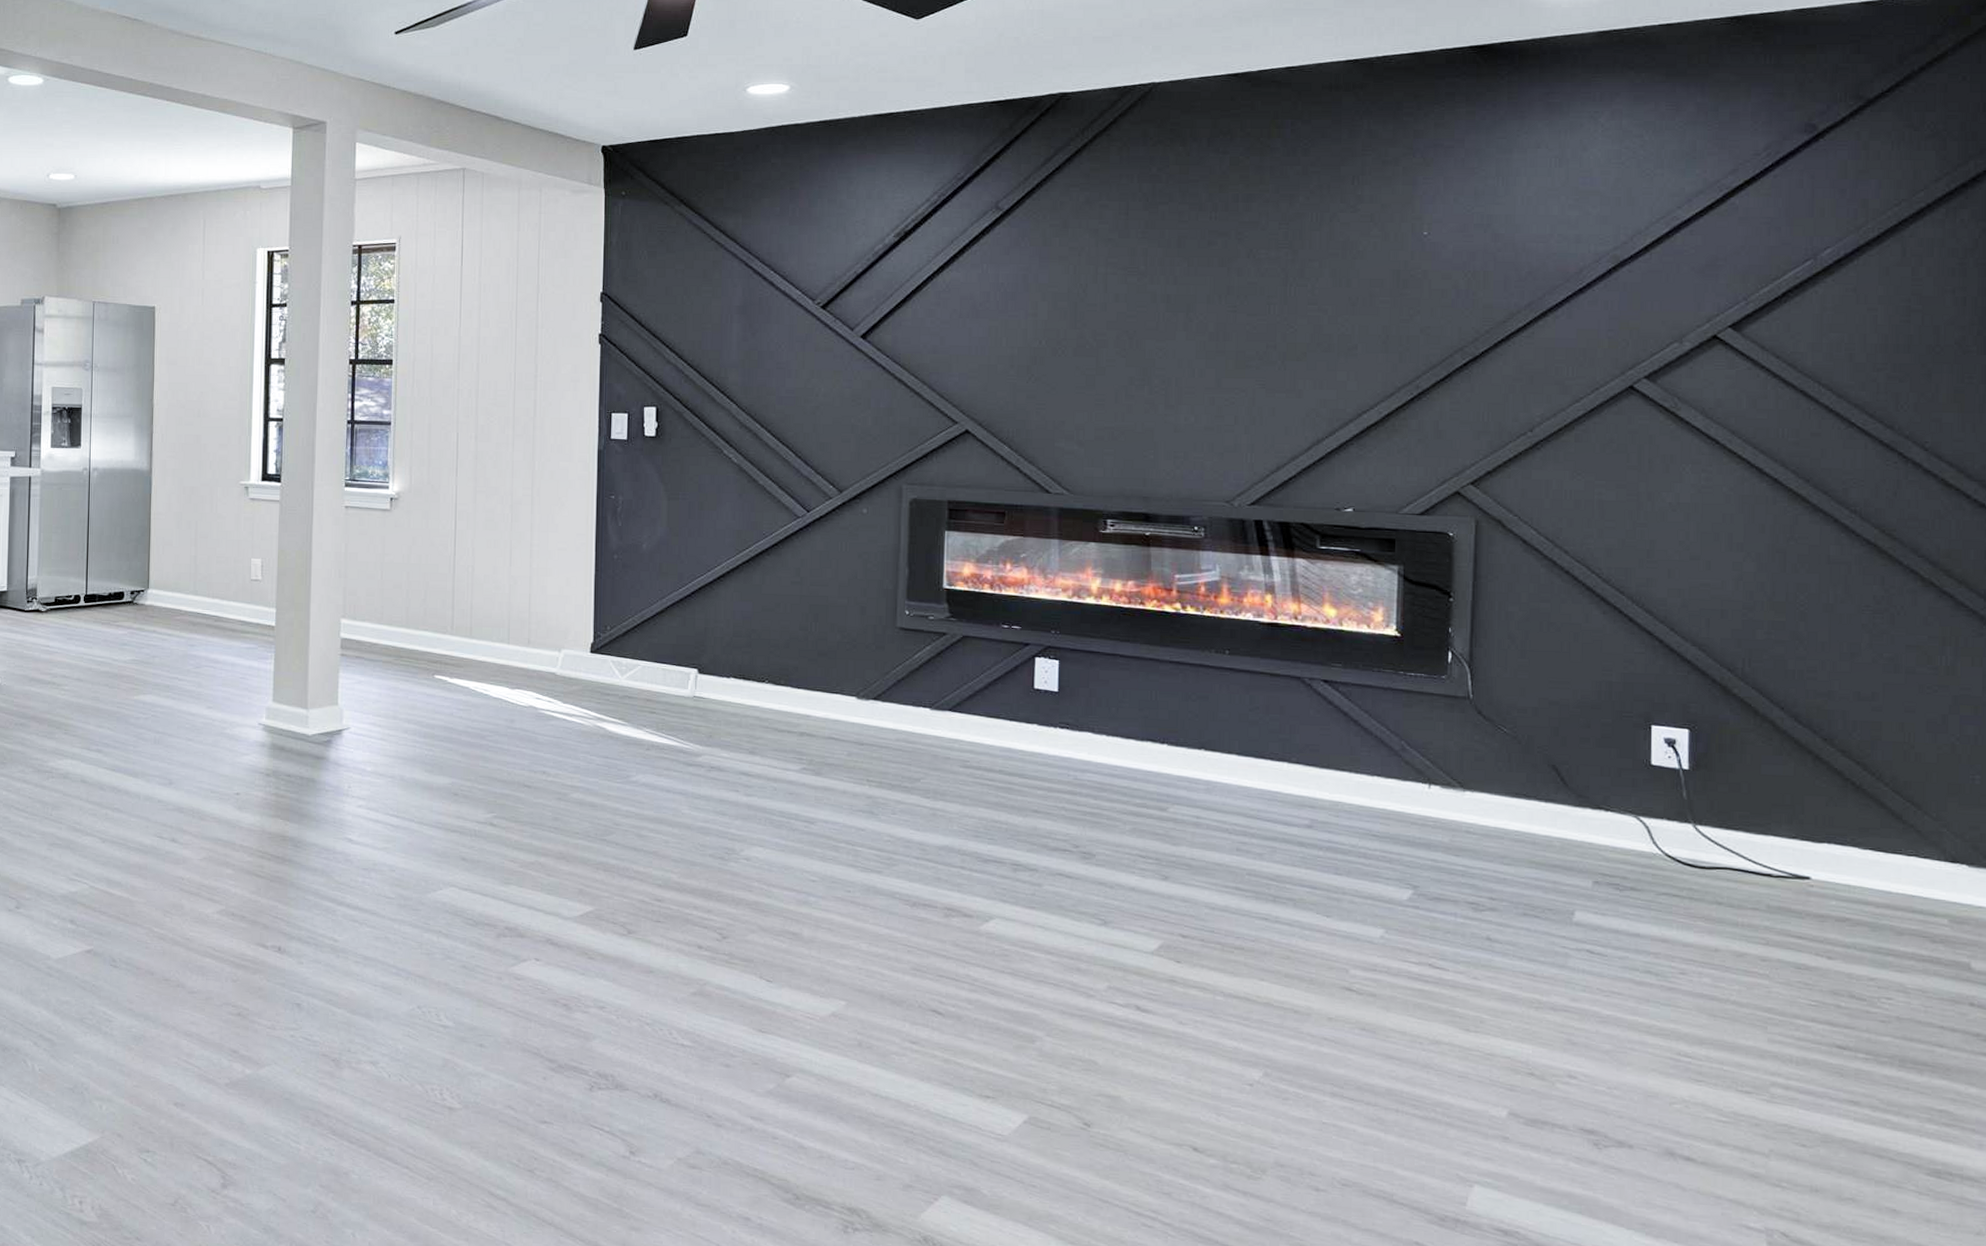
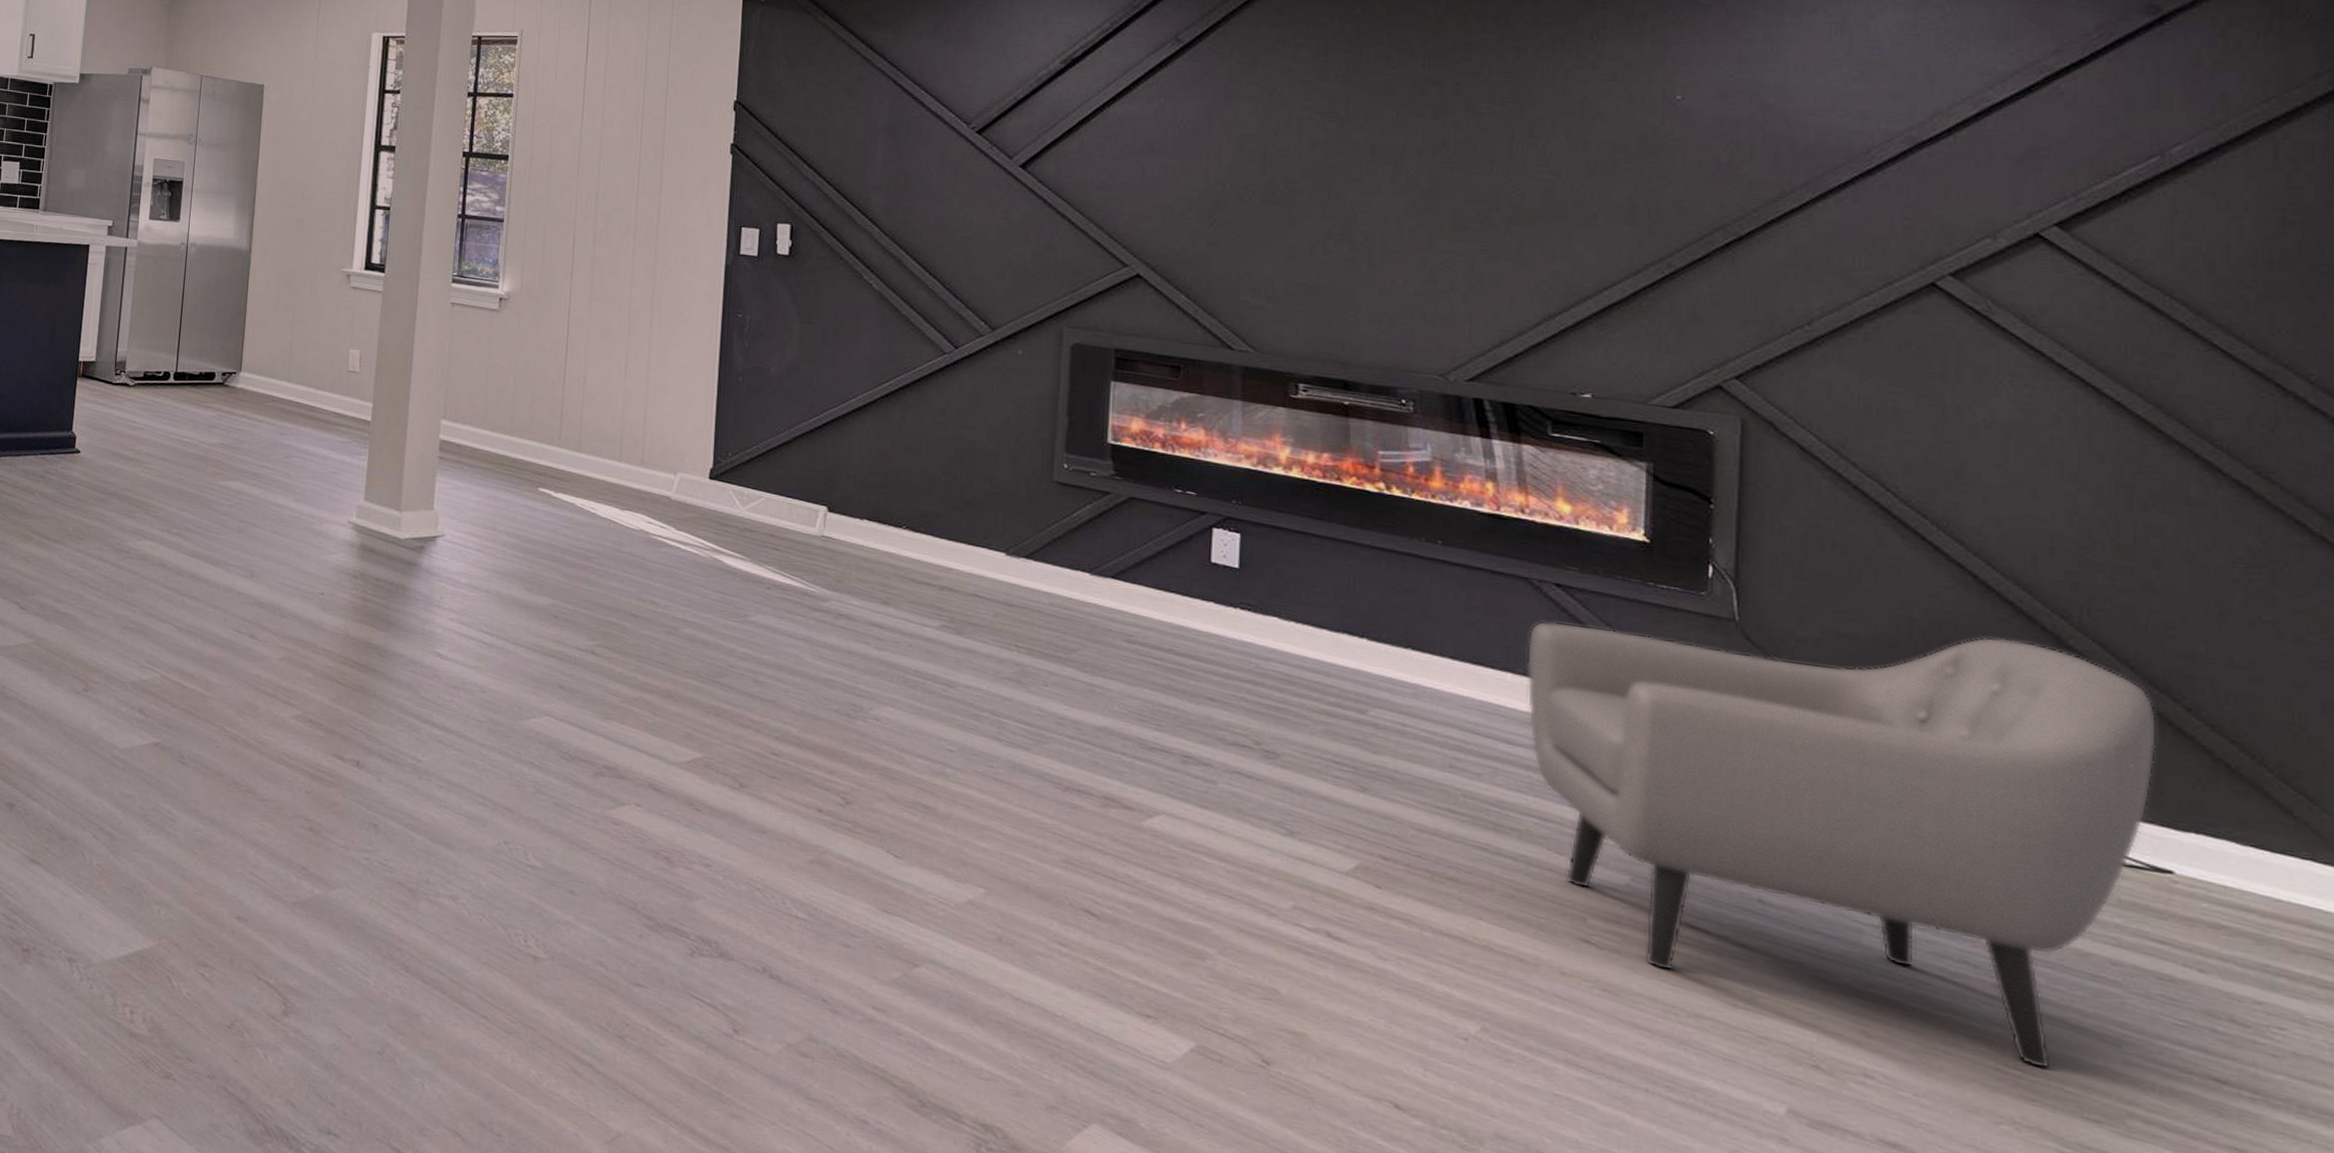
armchair: none [1300,692,1801,1055] -> present [1527,621,2158,1070]

